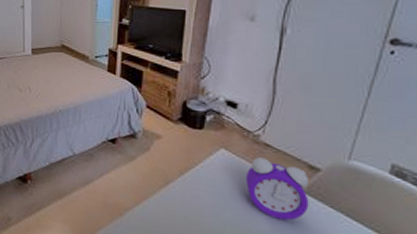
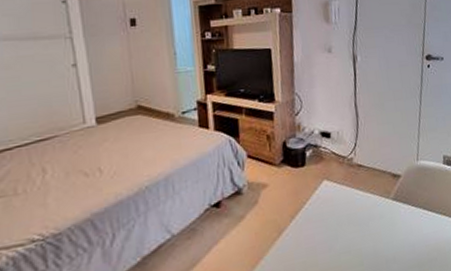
alarm clock: present [245,157,310,221] -> none [347,178,399,232]

